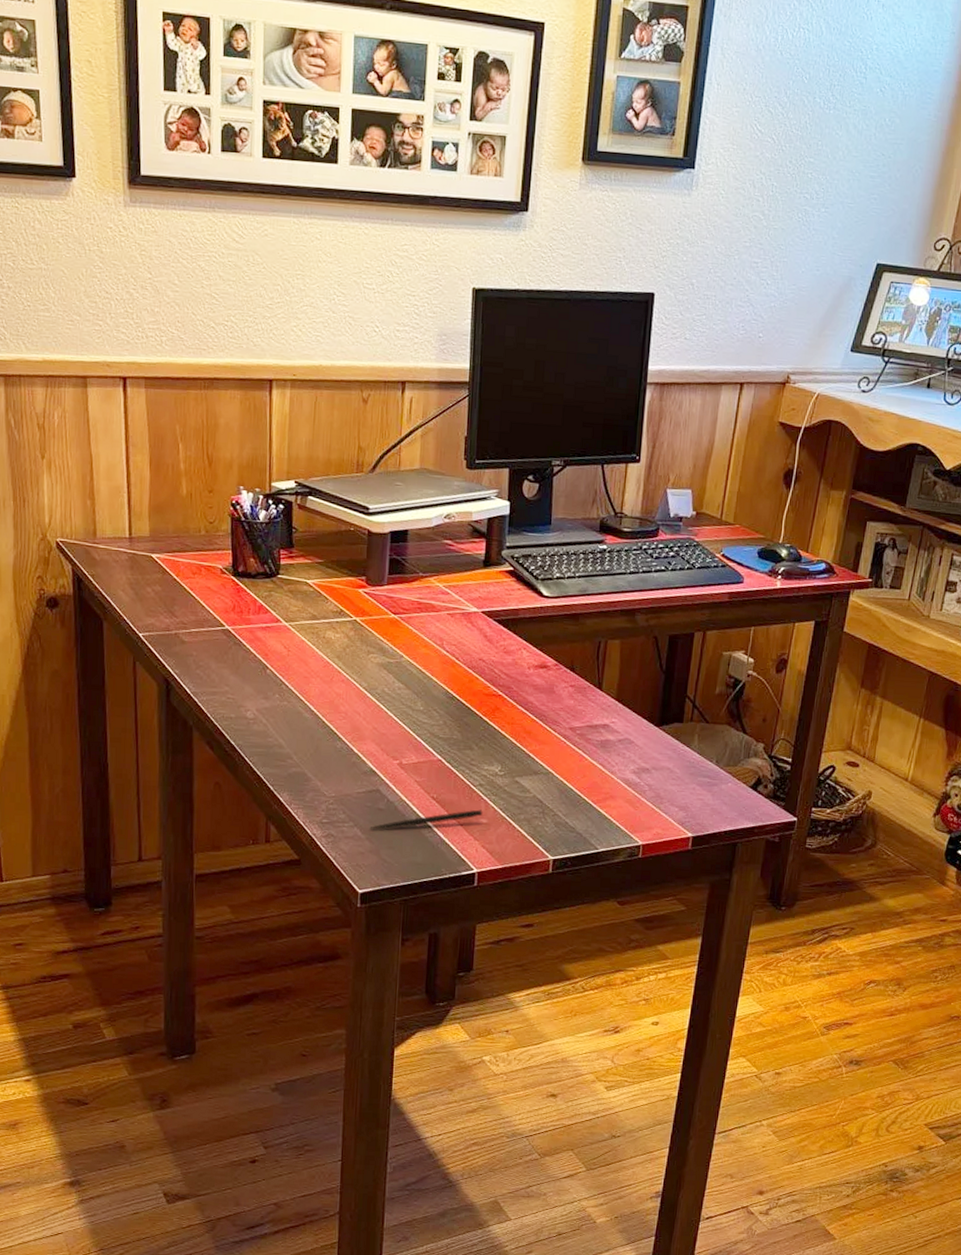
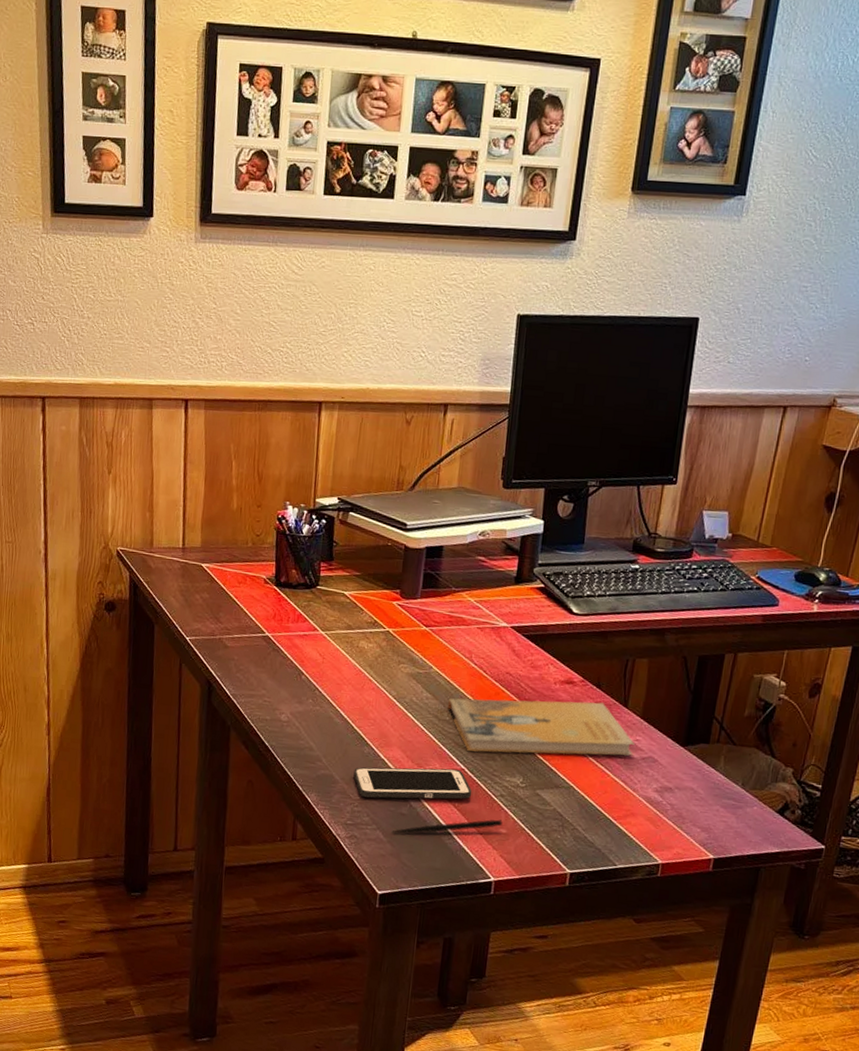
cell phone: none [327,760,451,795] -> present [353,767,472,800]
book: none [421,685,611,742] -> present [448,698,635,756]

